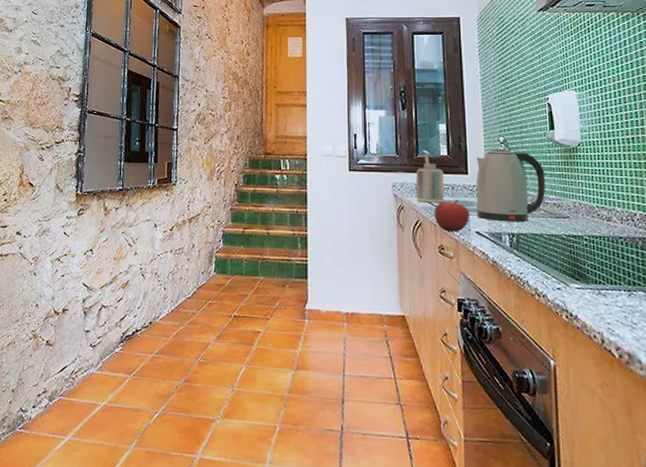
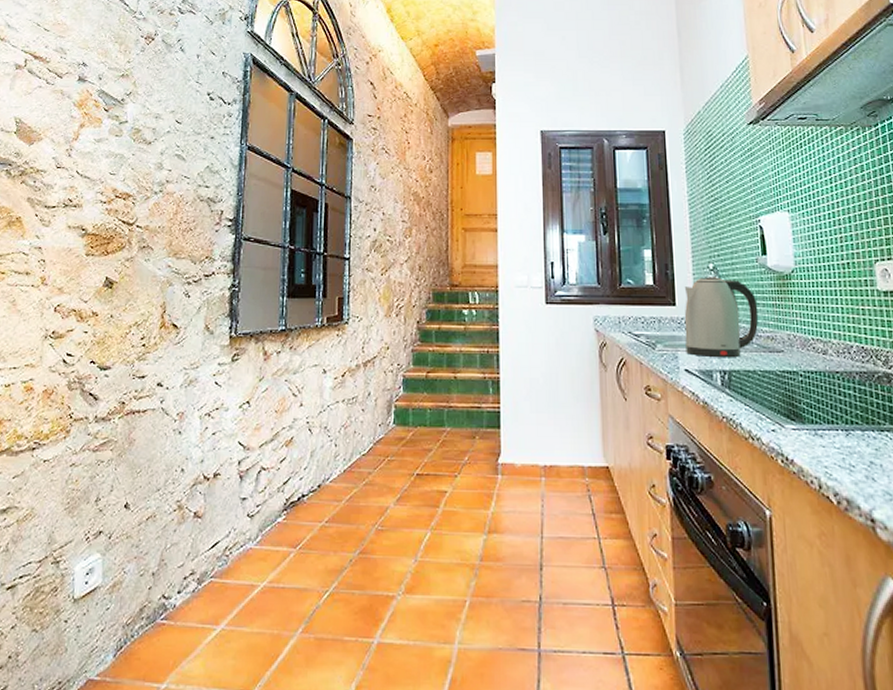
soap dispenser: present [416,152,445,204] -> none [619,282,651,340]
fruit: present [433,199,470,232] -> none [639,334,679,371]

